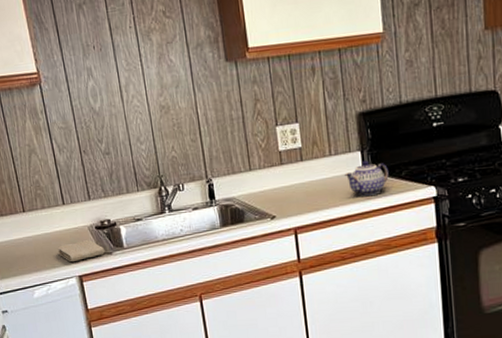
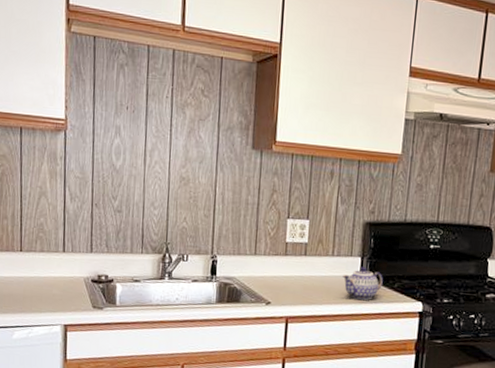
washcloth: present [57,240,106,262] -> none [47,291,97,311]

